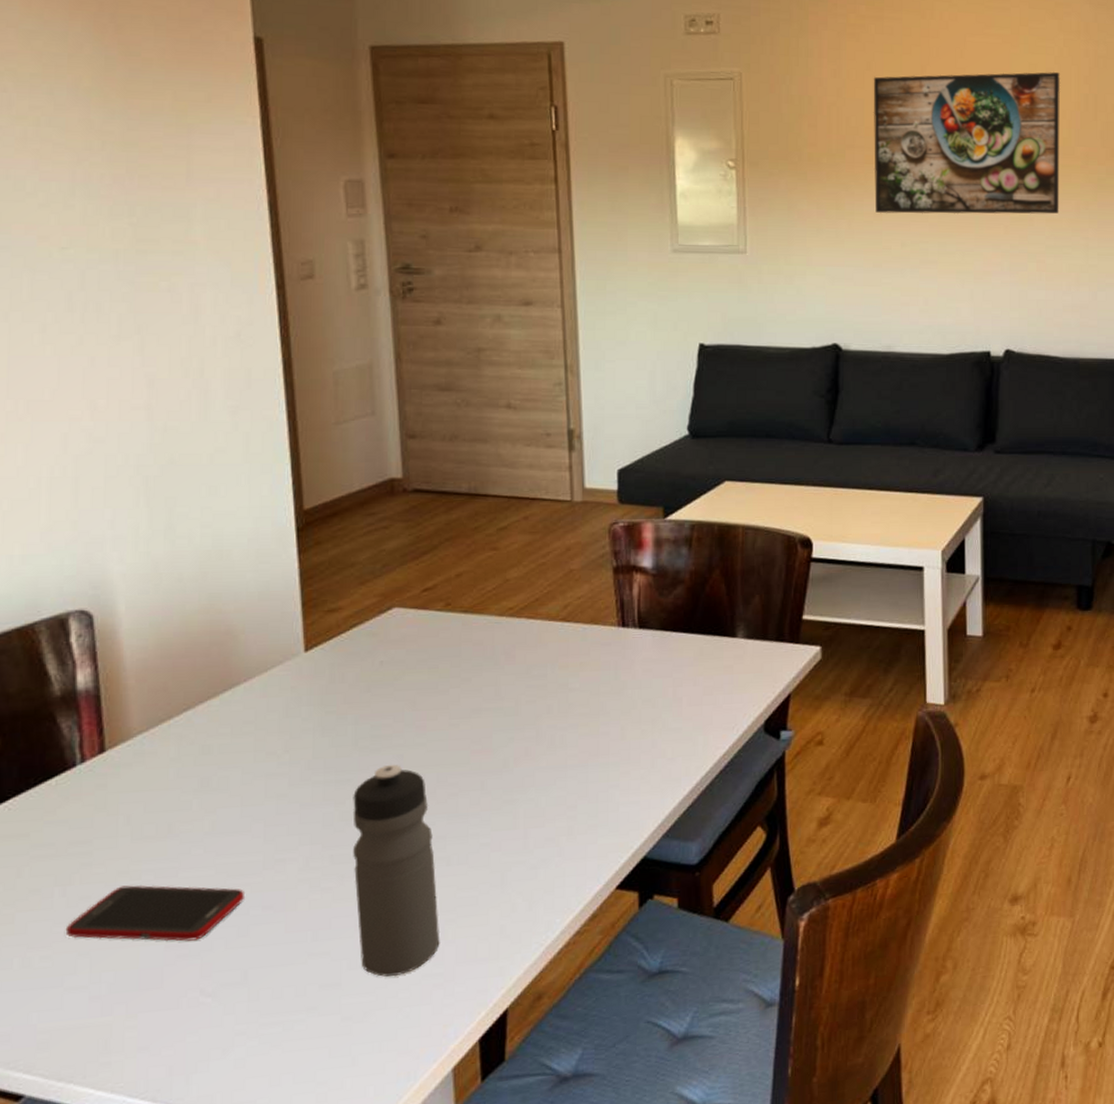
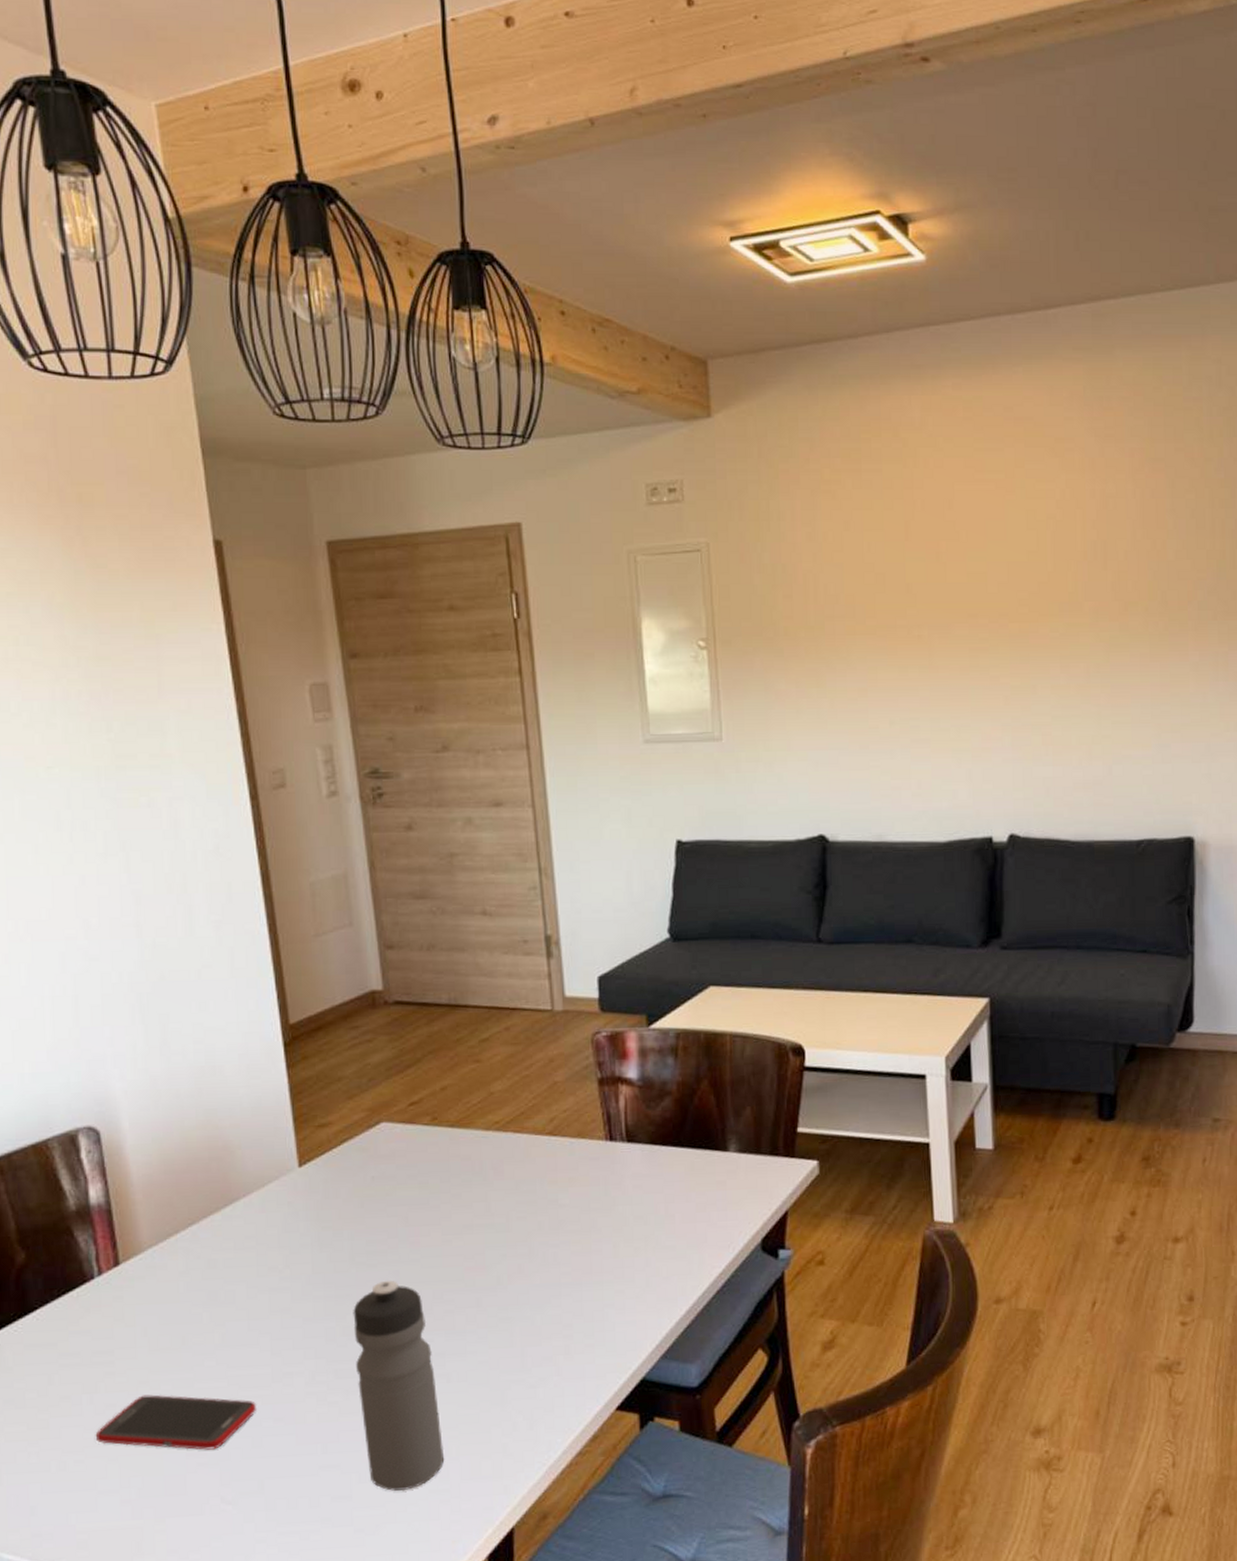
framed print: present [873,71,1061,214] -> none [852,517,1066,690]

